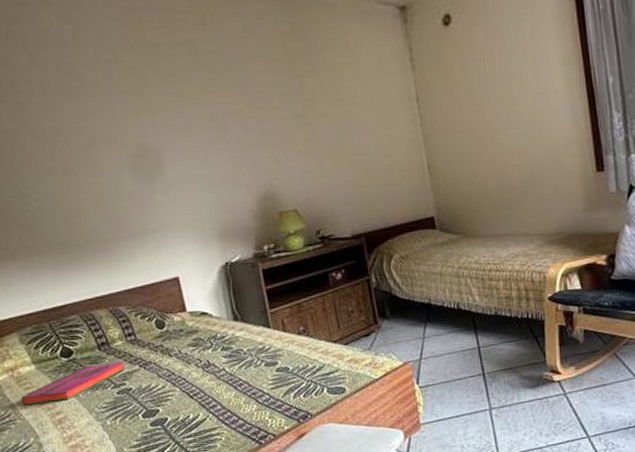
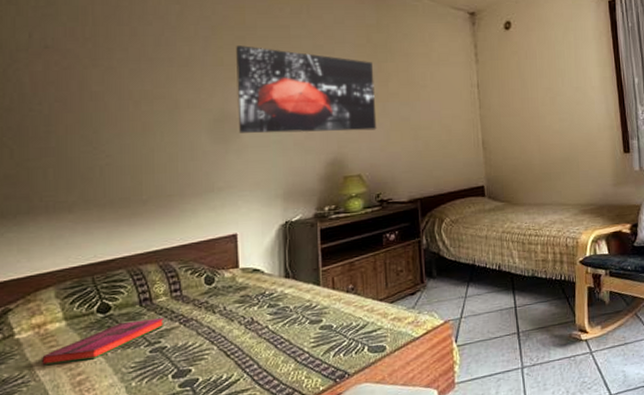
wall art: none [141,67,308,169] -> present [236,45,377,134]

